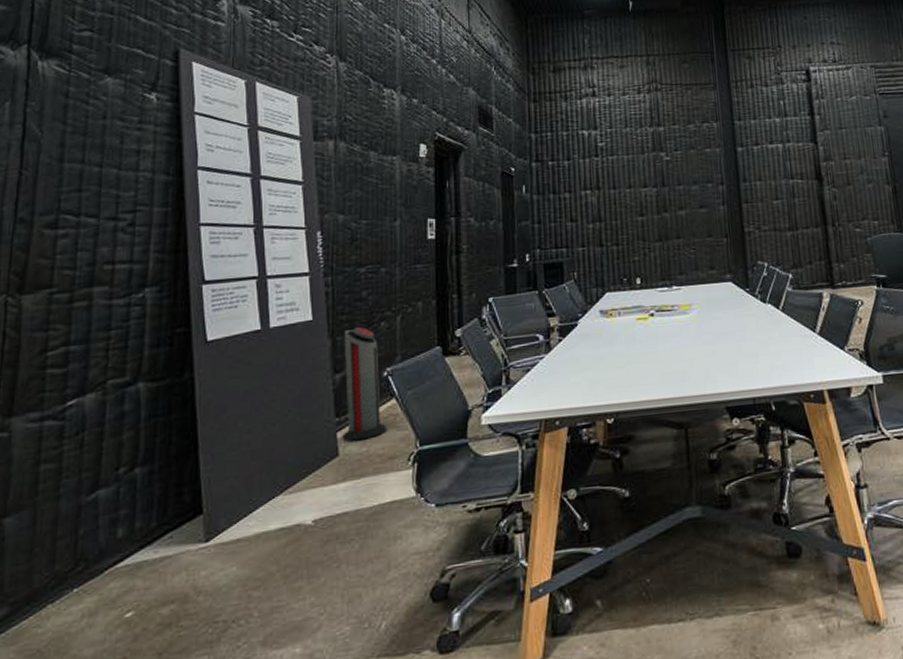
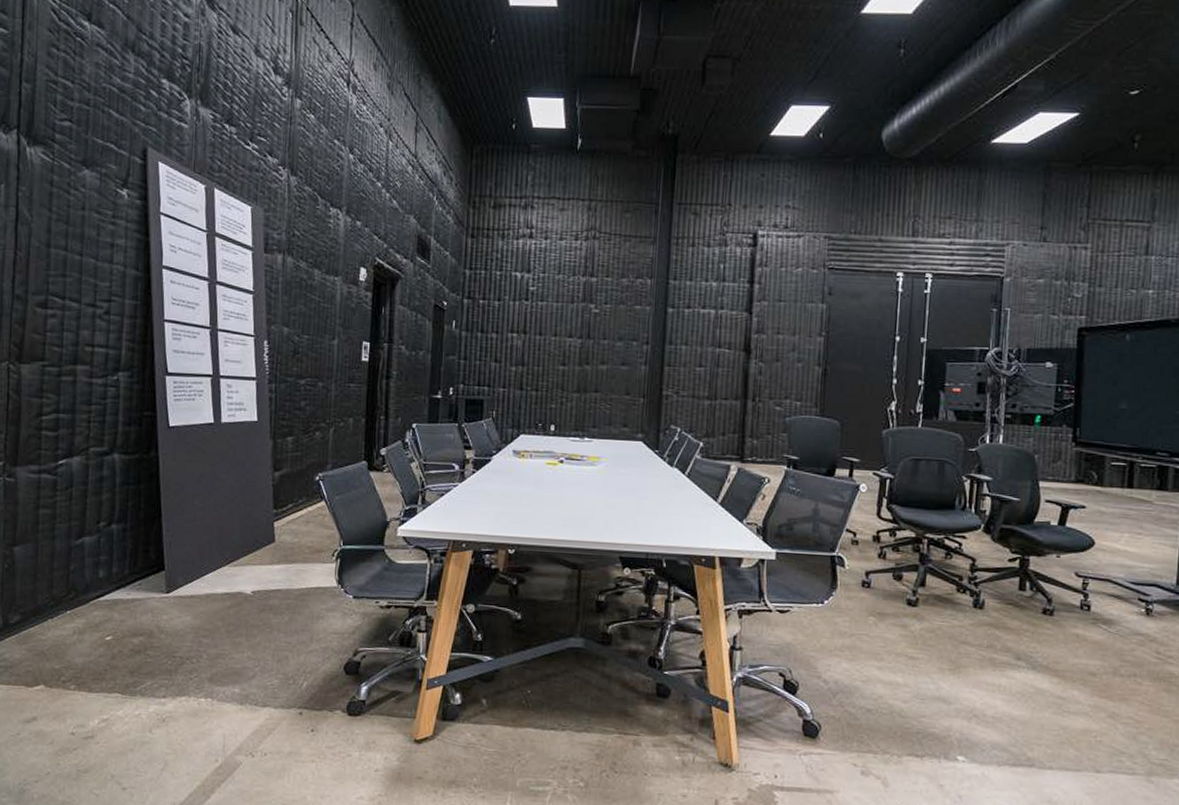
air purifier: present [342,327,387,442] -> none [278,434,317,532]

